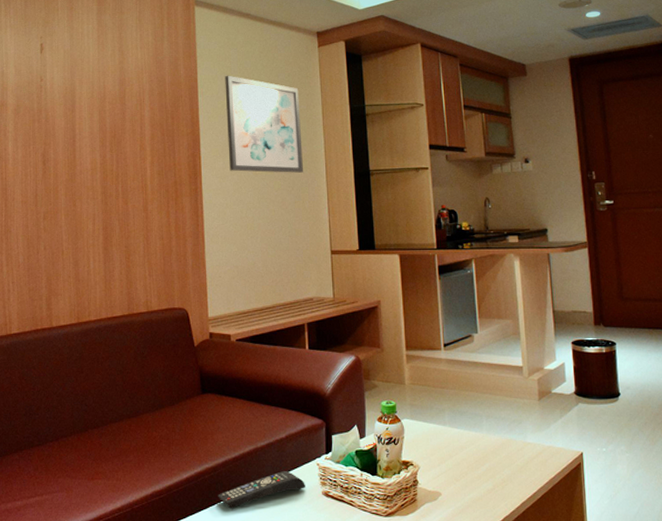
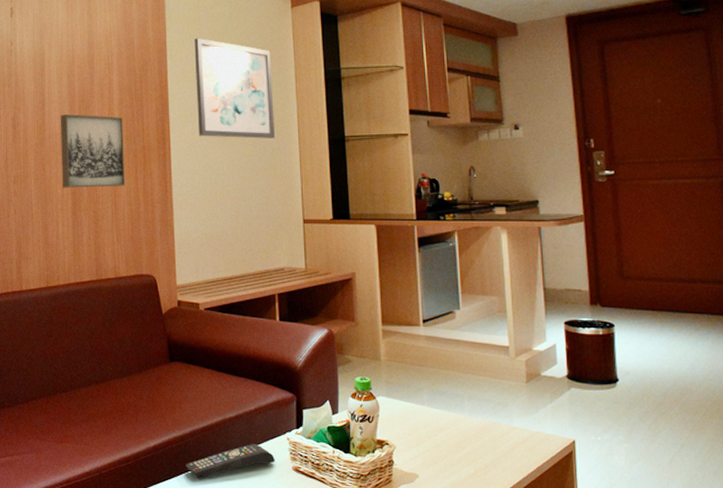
wall art: none [91,150,157,224] -> present [60,114,126,188]

